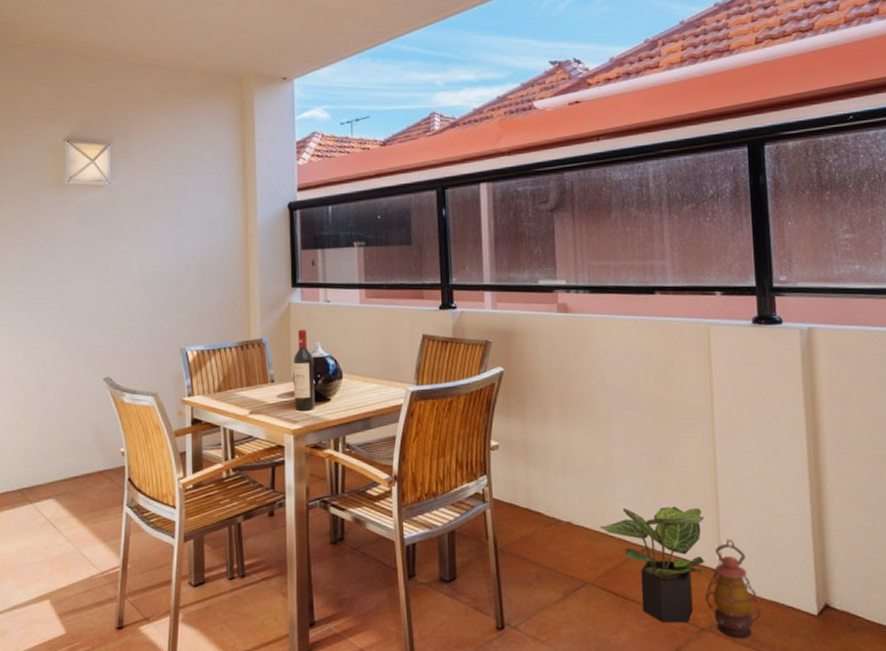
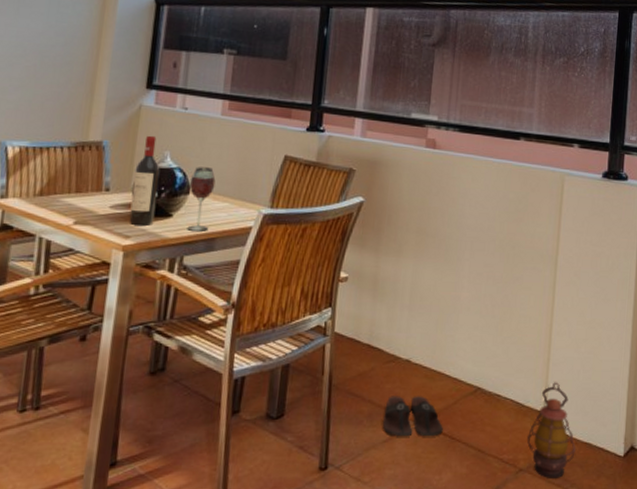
wineglass: none [342,353,364,412] -> present [187,167,216,231]
flip-flop: none [552,557,614,597] -> present [383,396,443,437]
potted plant: present [599,506,706,622] -> none [437,348,536,463]

